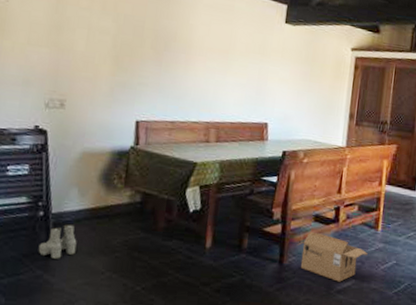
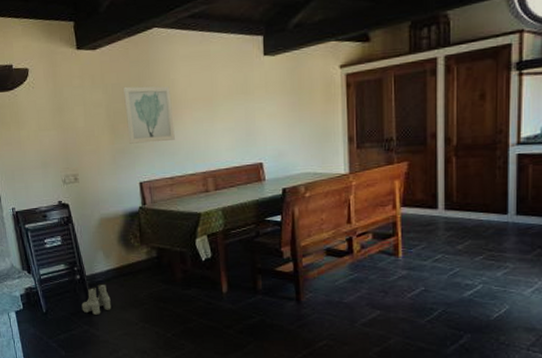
wall art: none [132,20,187,84] -> present [123,86,175,144]
cardboard box: present [295,231,368,282] -> none [310,266,390,314]

